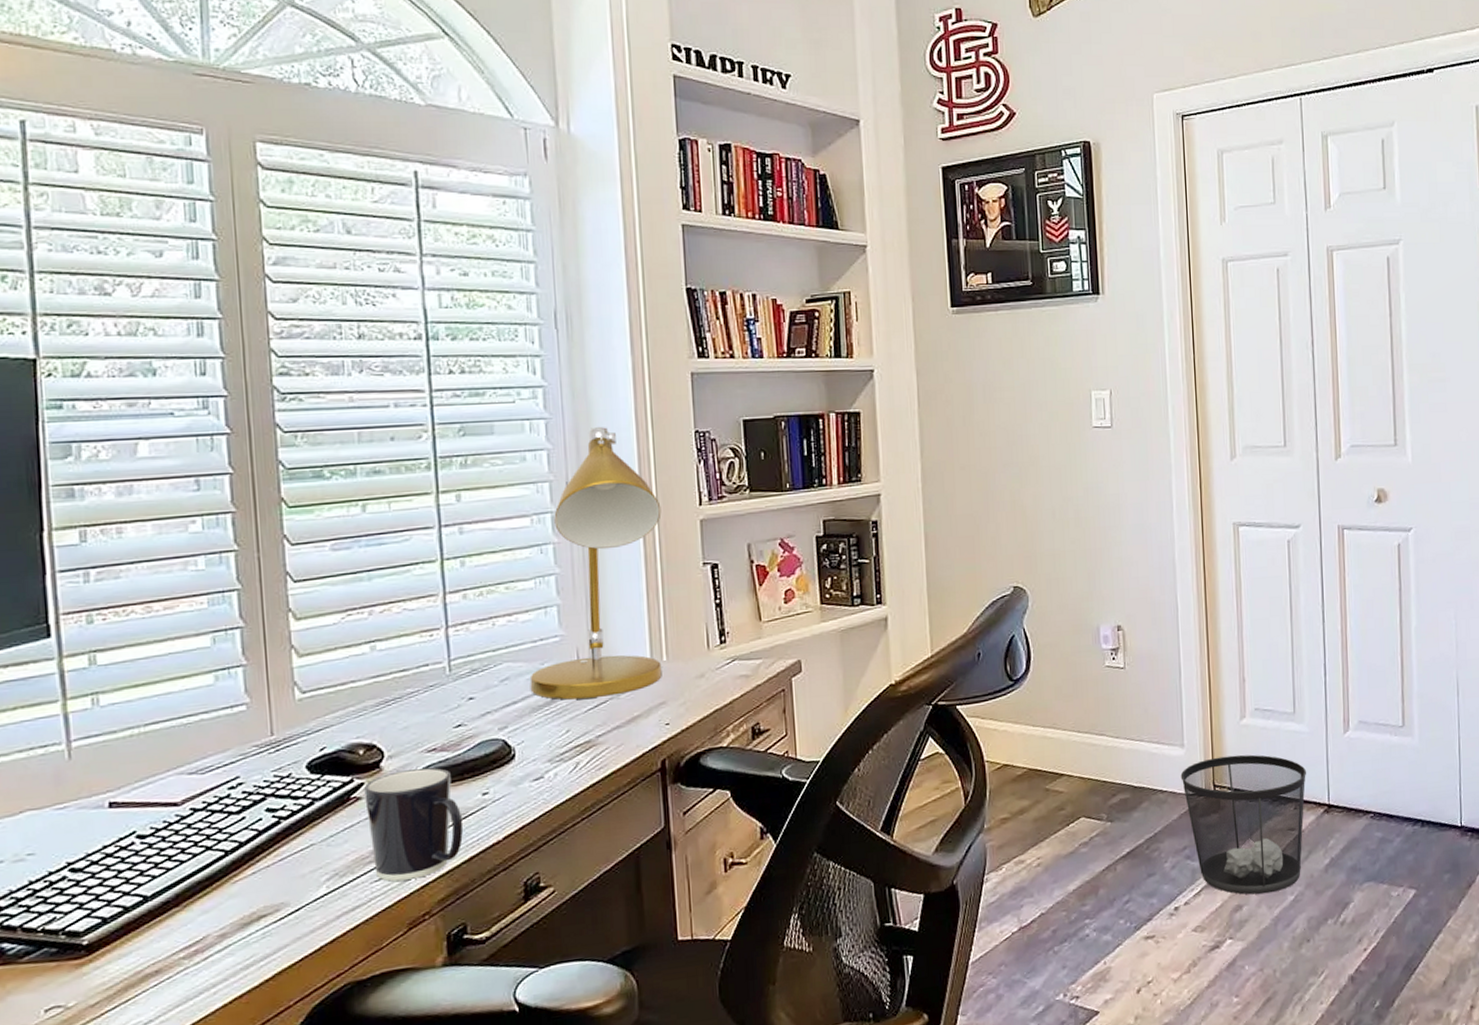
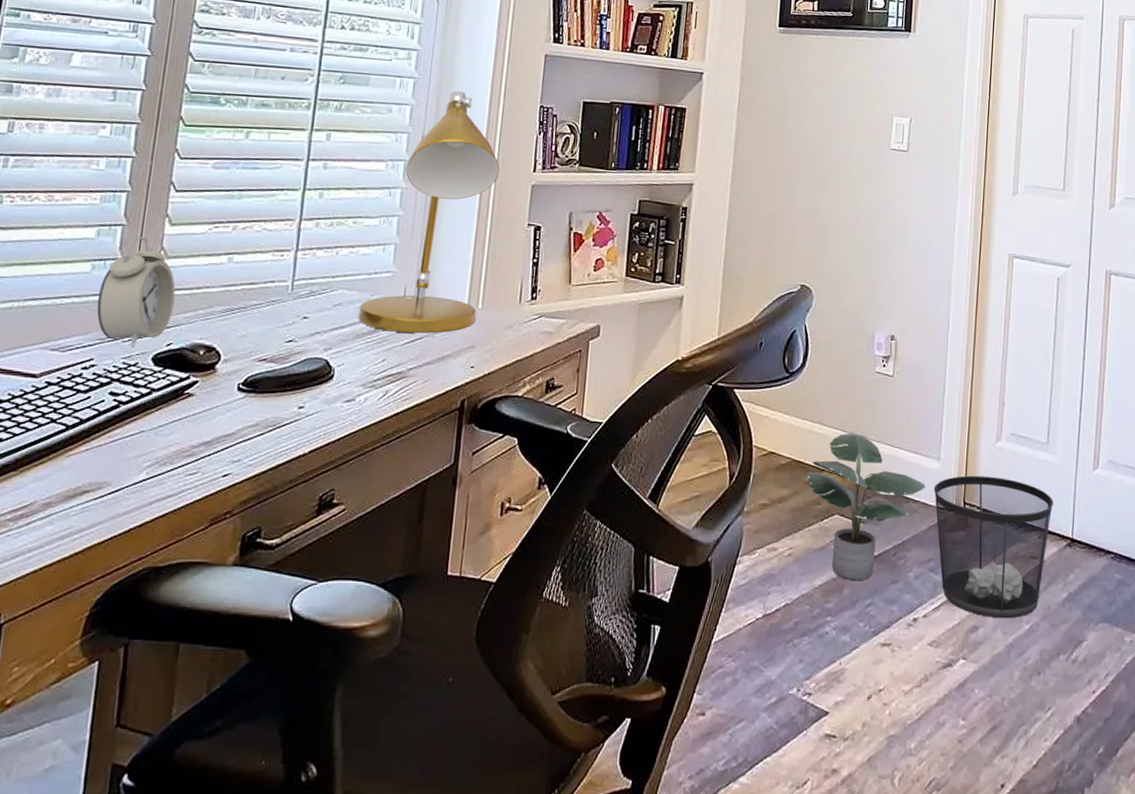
alarm clock: none [229,637,319,757] -> present [97,236,176,347]
mug: present [364,767,464,882] -> none [191,375,277,478]
potted plant: none [1046,732,1173,881] -> present [807,433,926,581]

